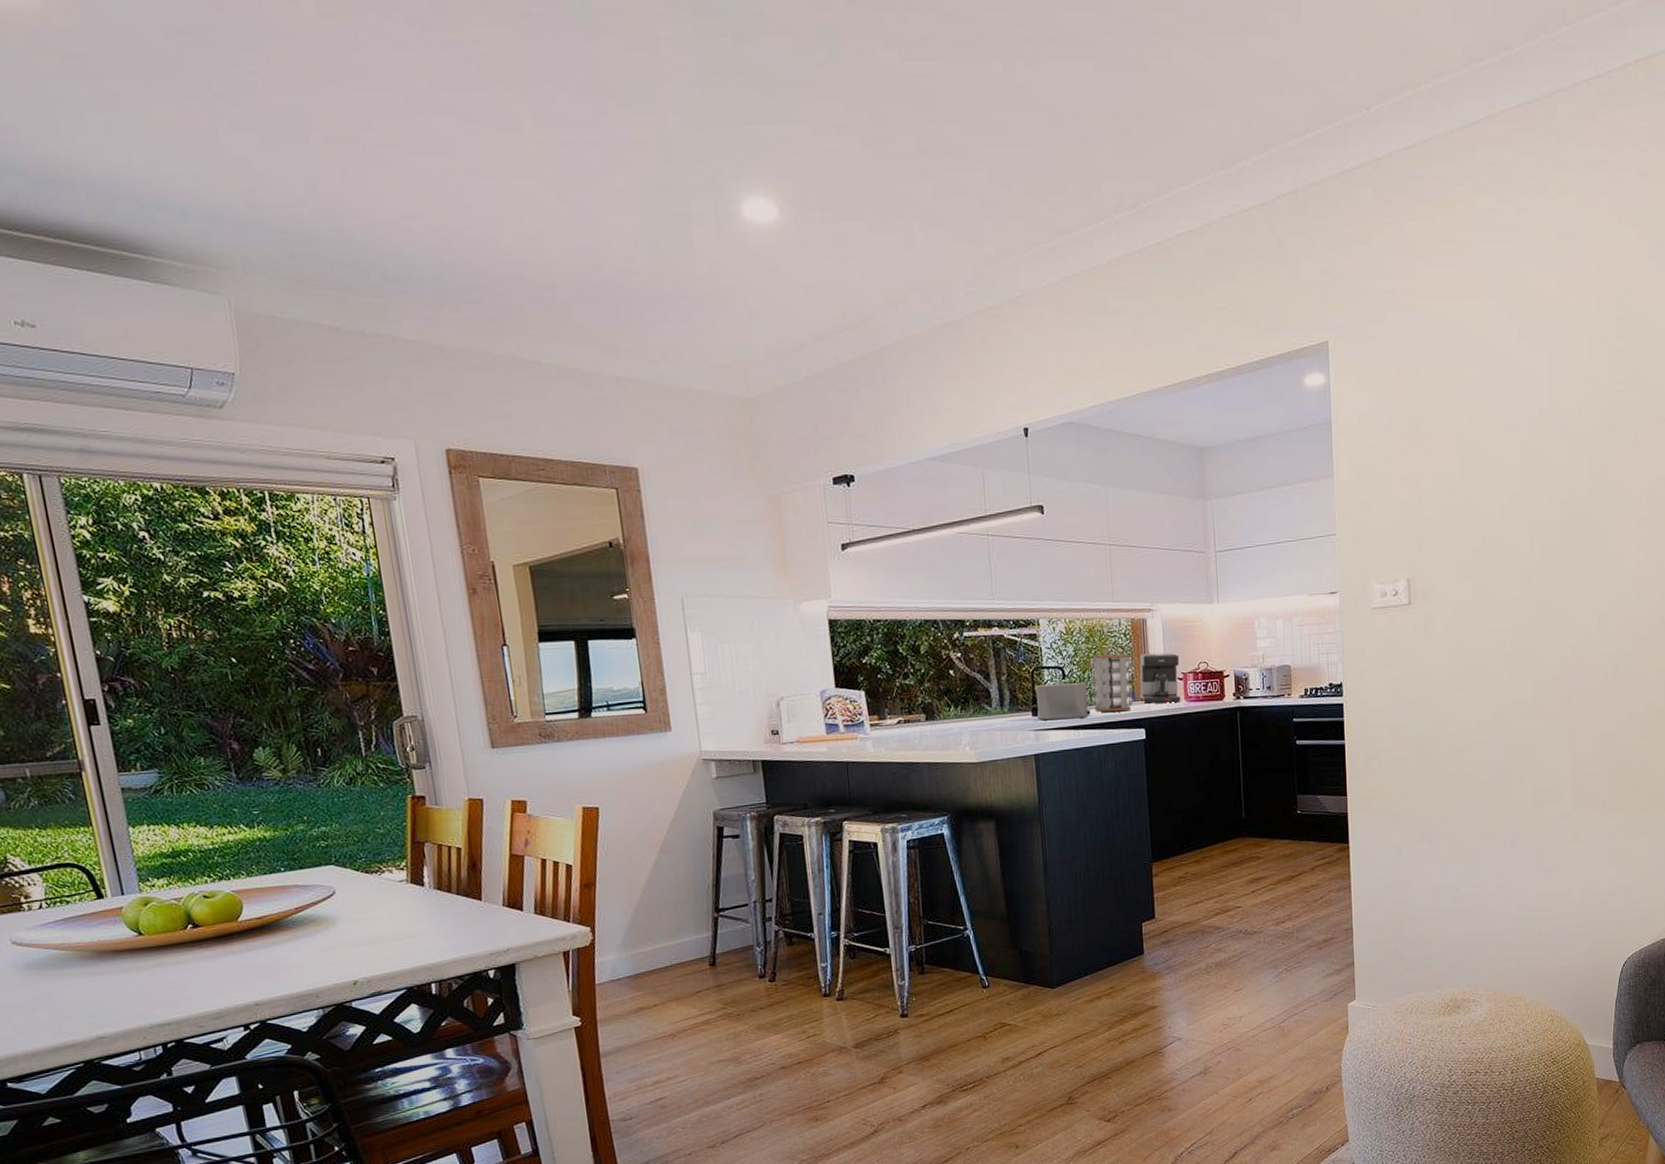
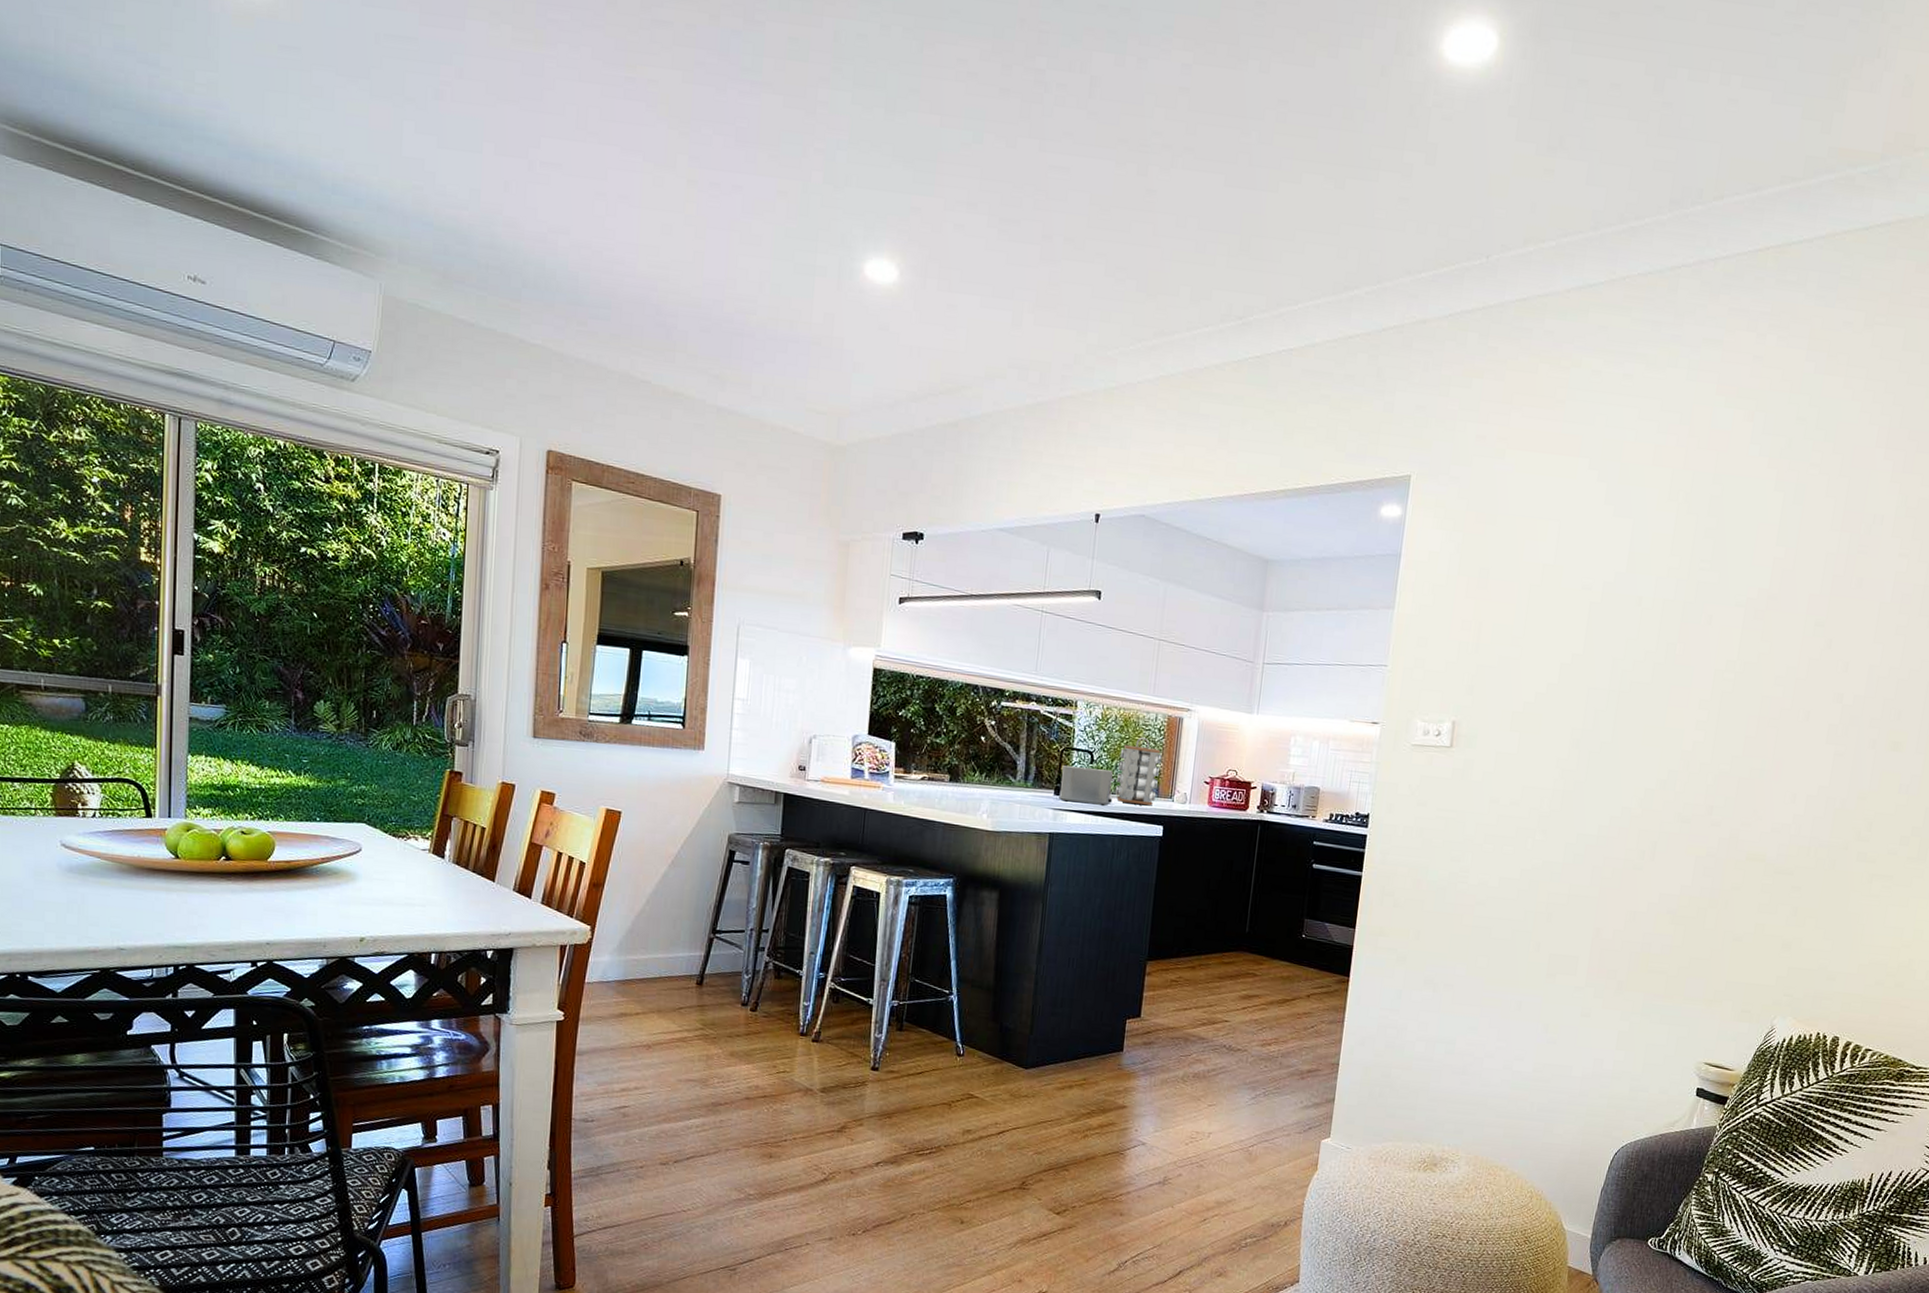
coffee maker: present [1139,652,1181,704] -> none [1163,752,1210,806]

